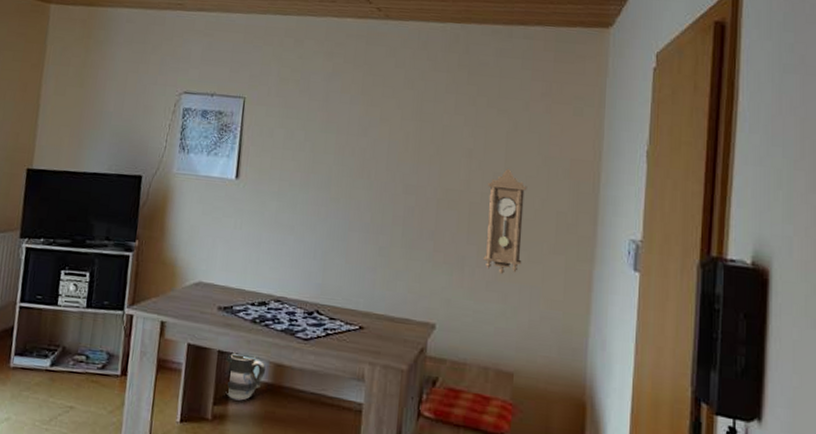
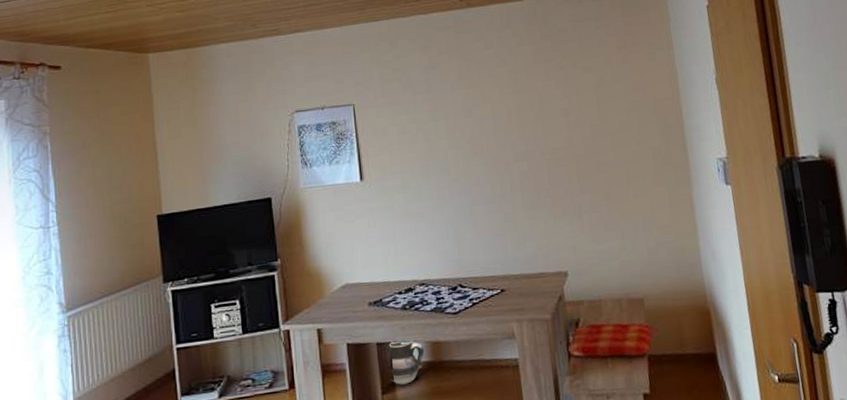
pendulum clock: present [483,168,528,275] -> none [587,118,631,215]

